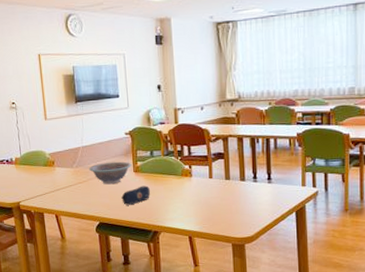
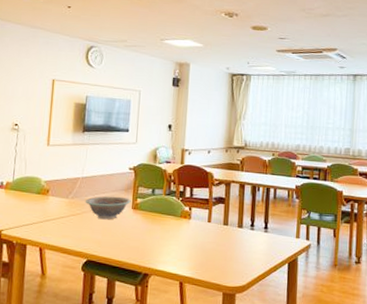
pencil case: present [121,185,151,205] -> none [115,224,147,244]

